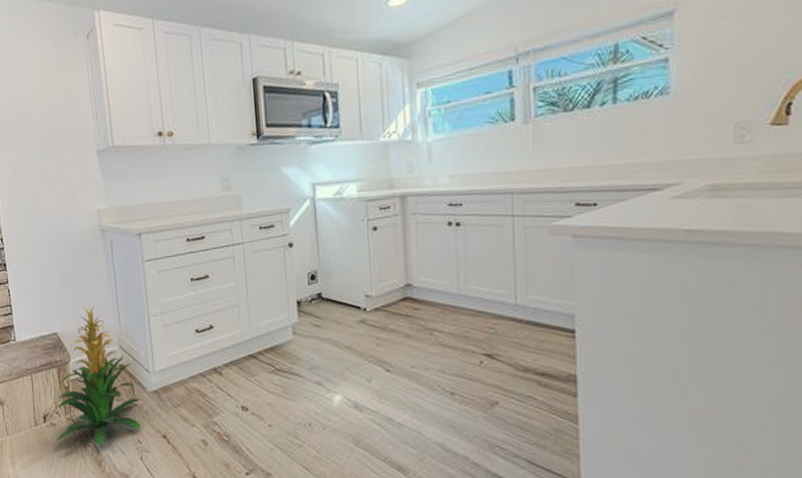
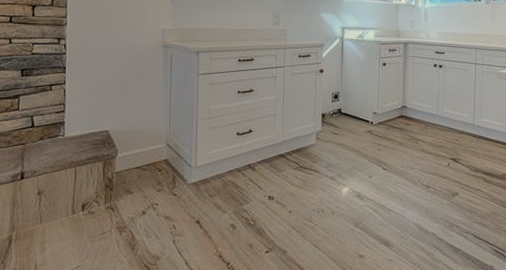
indoor plant: present [55,306,141,446] -> none [91,108,179,232]

